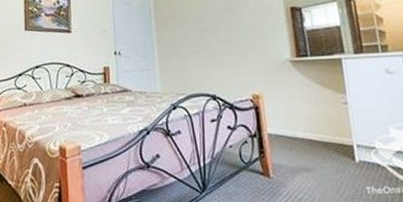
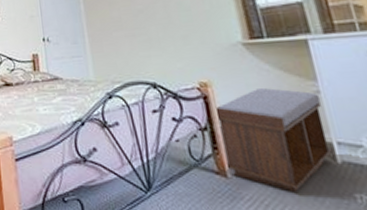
bench: none [265,100,352,188] -> present [216,88,332,192]

